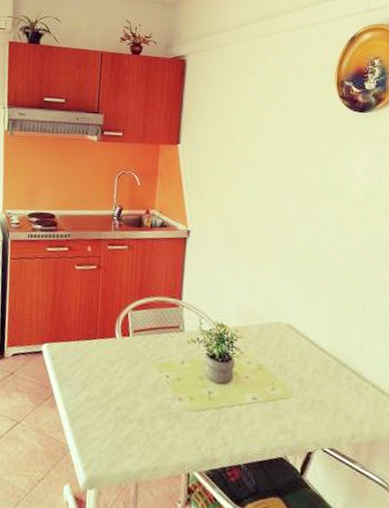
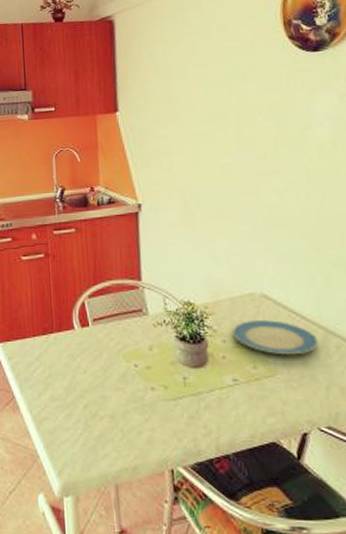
plate: none [257,346,331,382] -> present [232,320,318,355]

